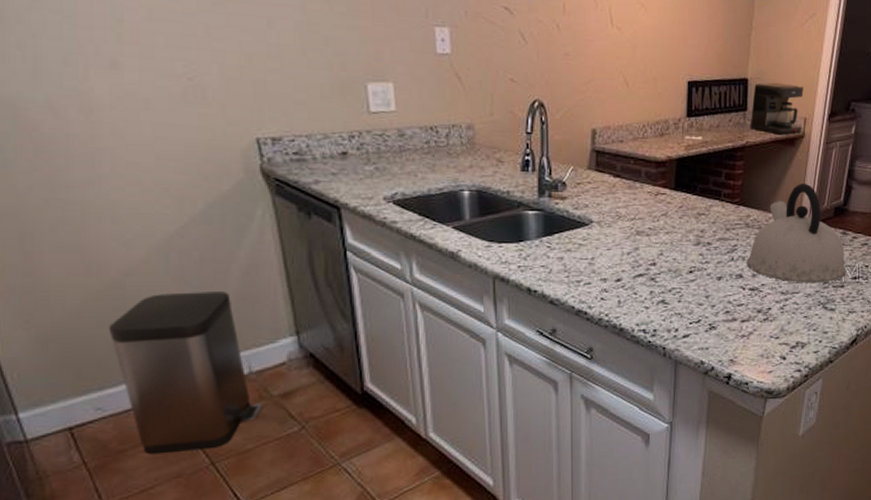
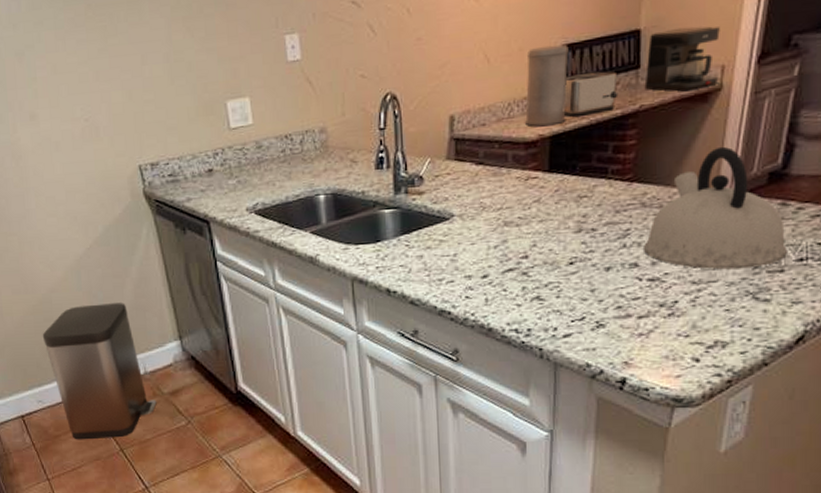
canister: none [657,79,693,150] -> present [525,44,569,127]
toaster: none [688,107,730,146] -> present [564,71,618,118]

